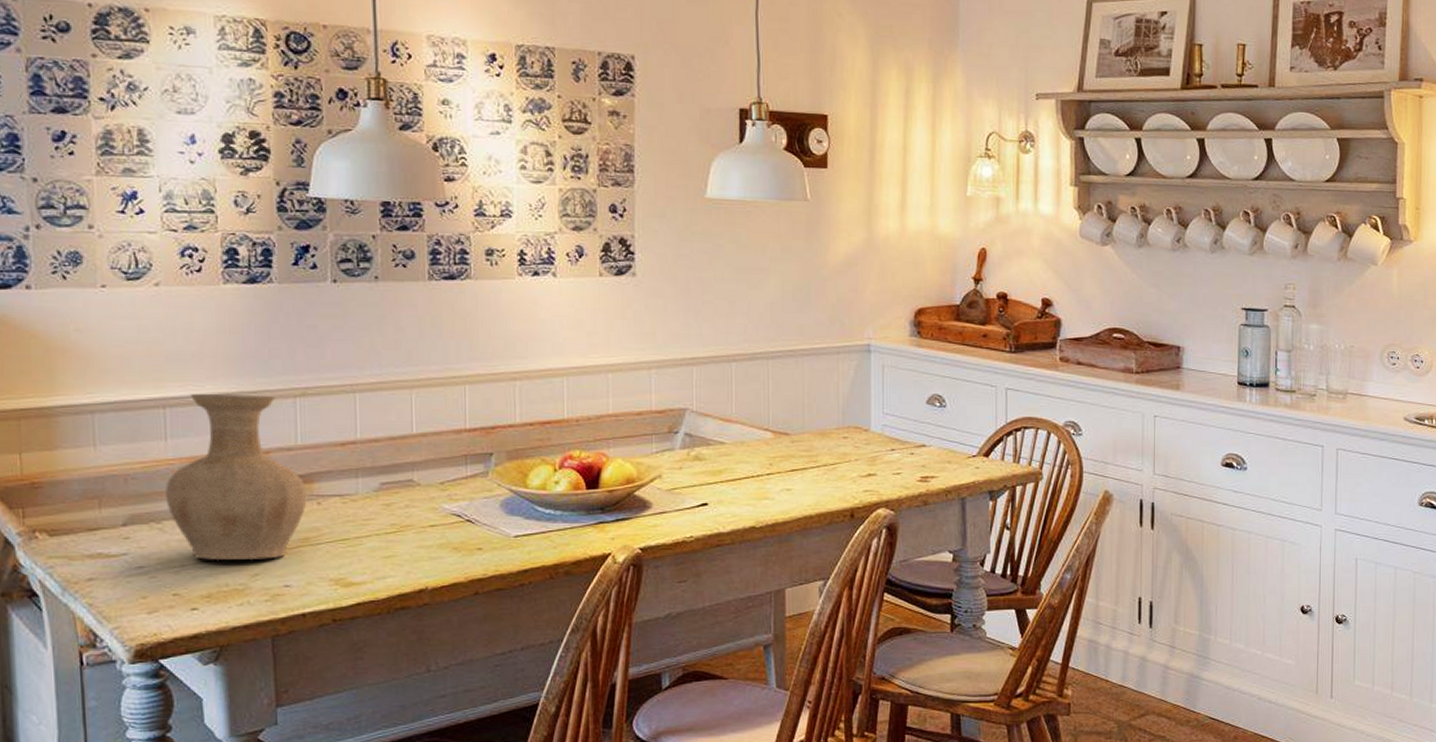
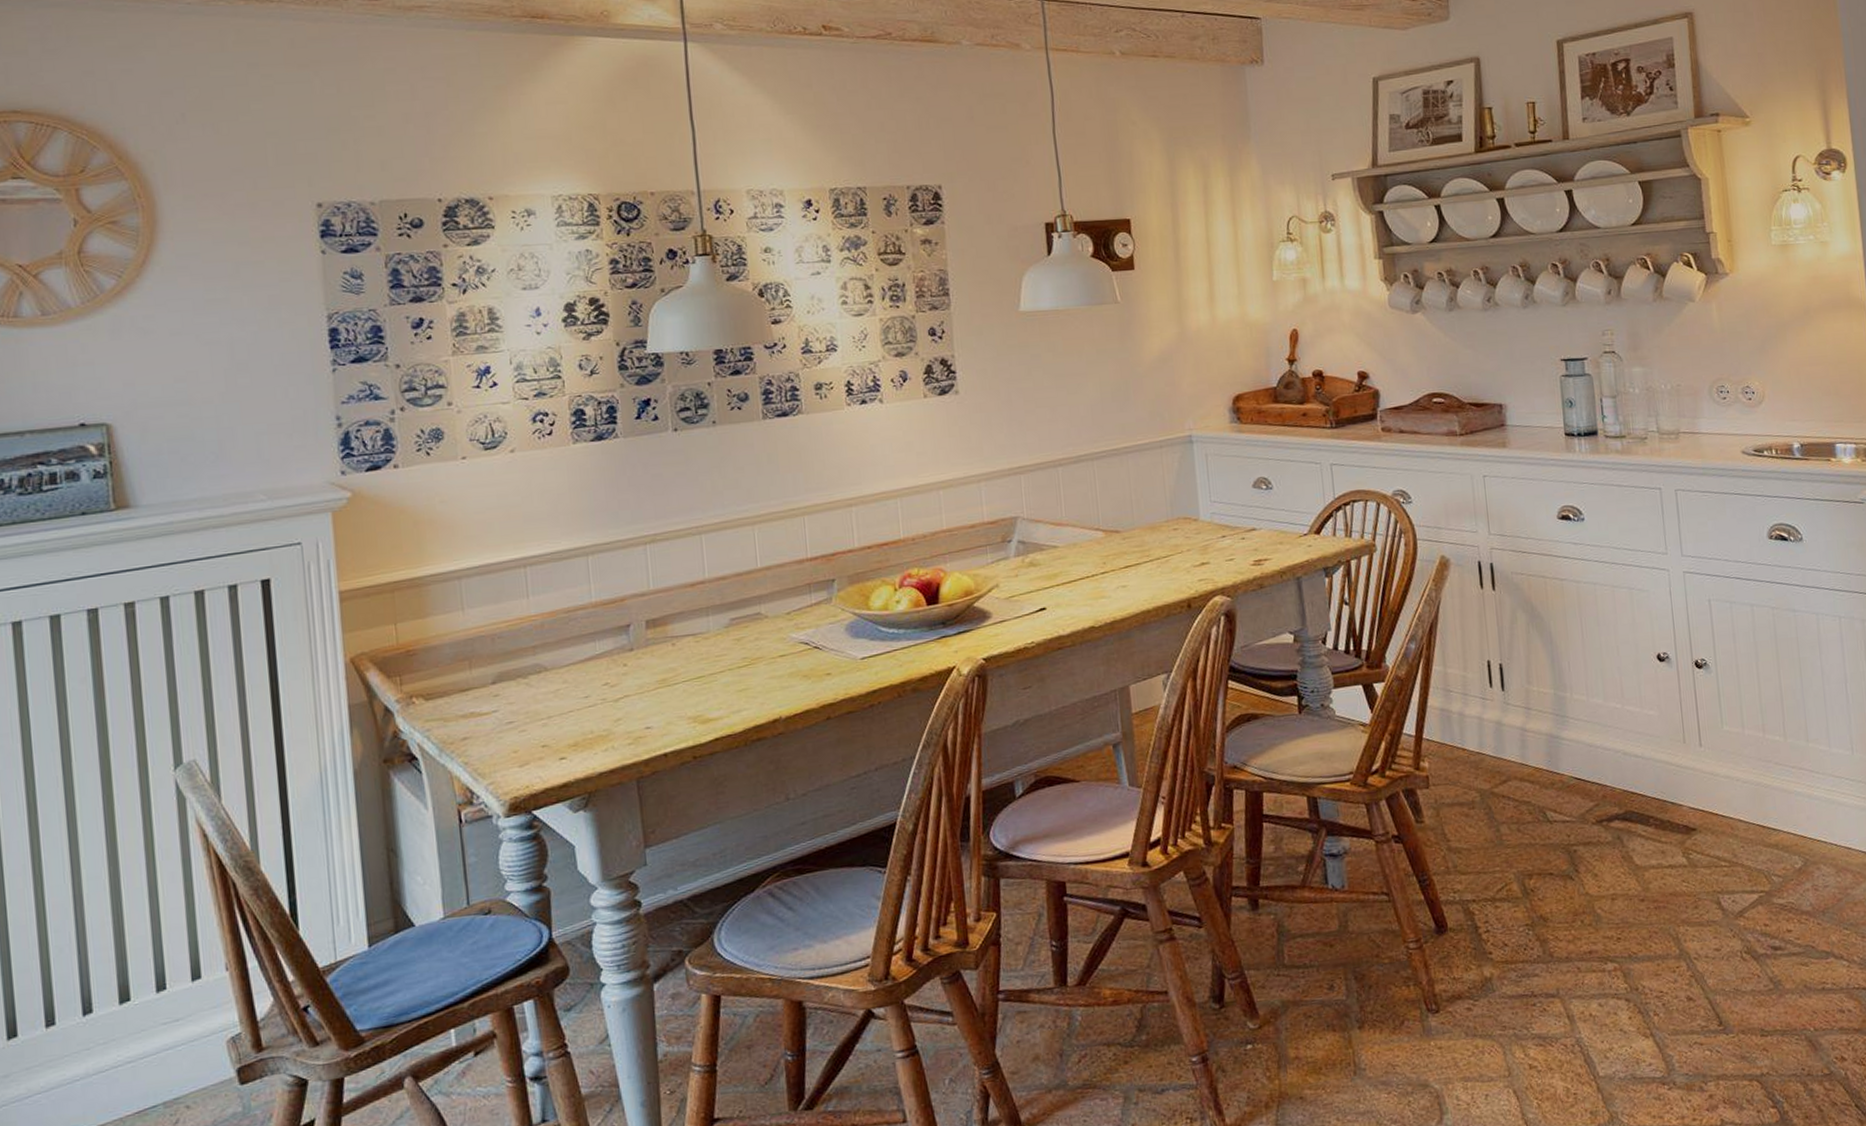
vase: present [165,393,307,561] -> none [530,545,662,710]

